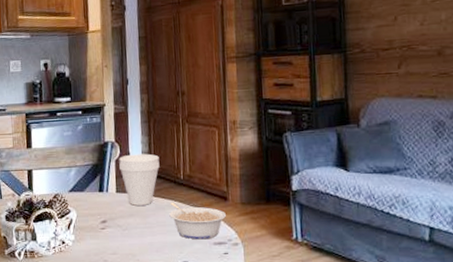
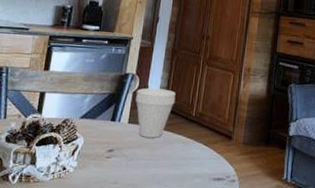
legume: present [169,202,226,240] -> none [176,137,228,175]

